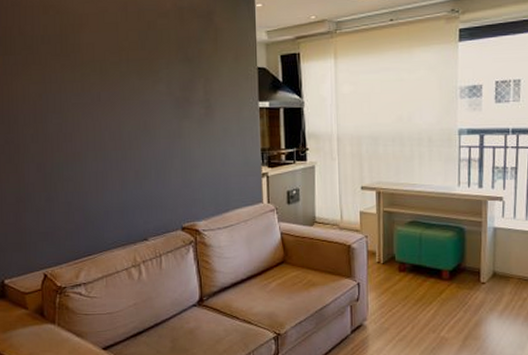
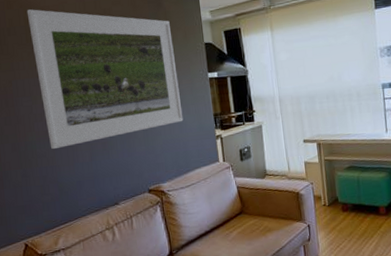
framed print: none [63,16,227,174] -> present [26,9,184,150]

